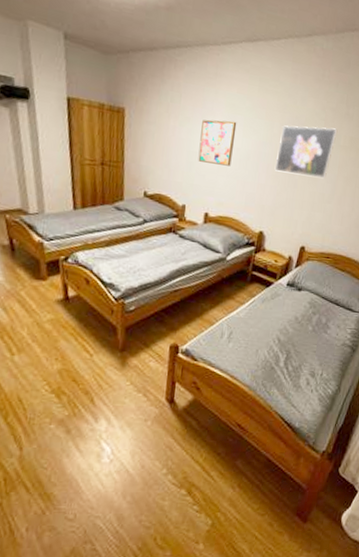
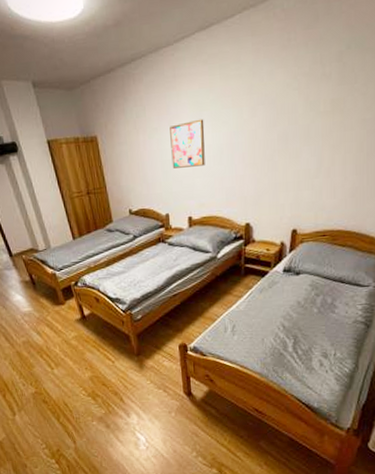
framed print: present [274,125,338,178] -> none [250,94,315,159]

